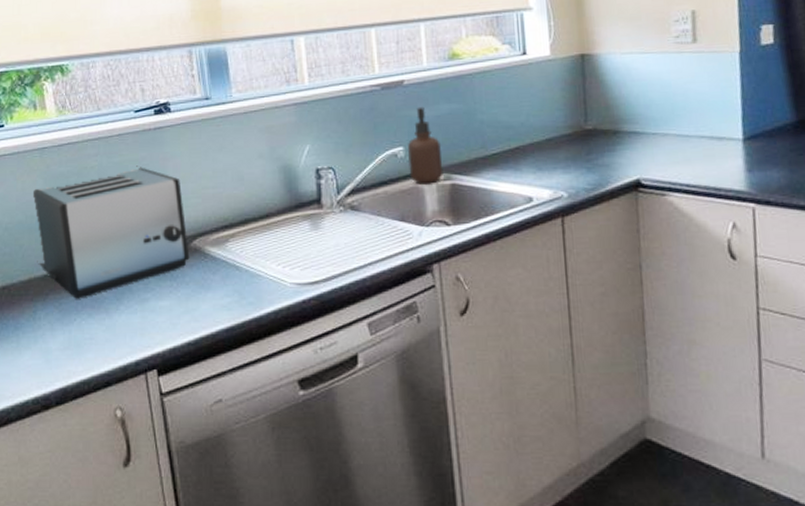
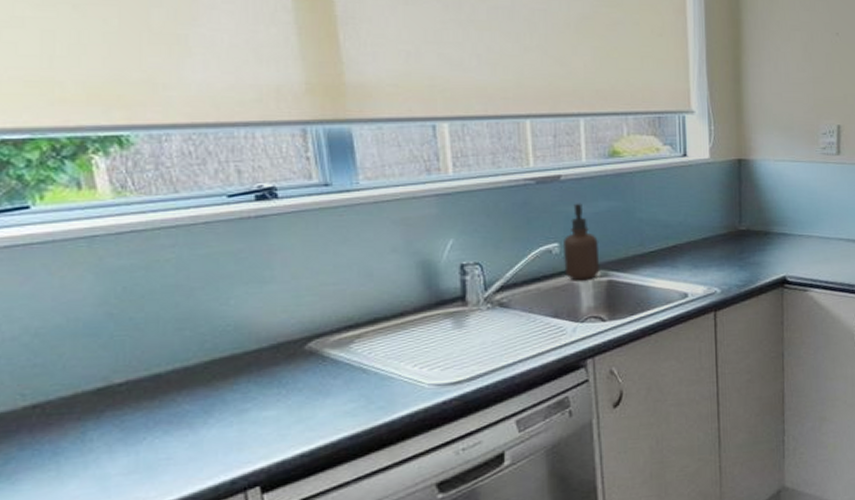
toaster: present [32,165,190,299] -> none [77,259,303,414]

